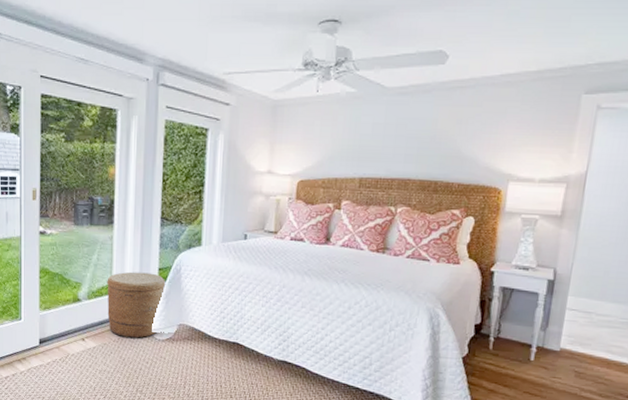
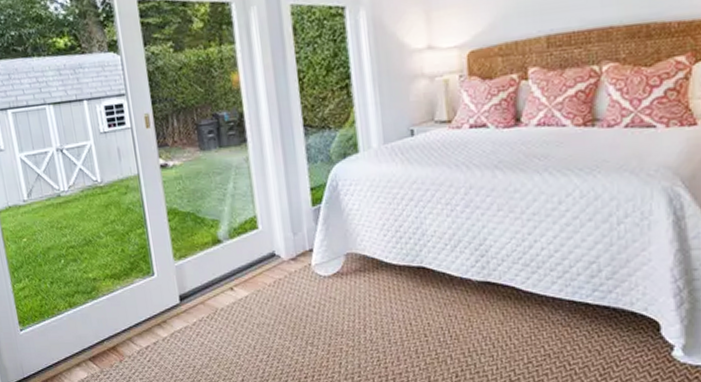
woven basket: present [107,271,166,339] -> none [249,195,323,280]

